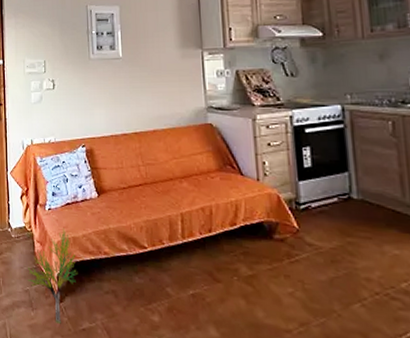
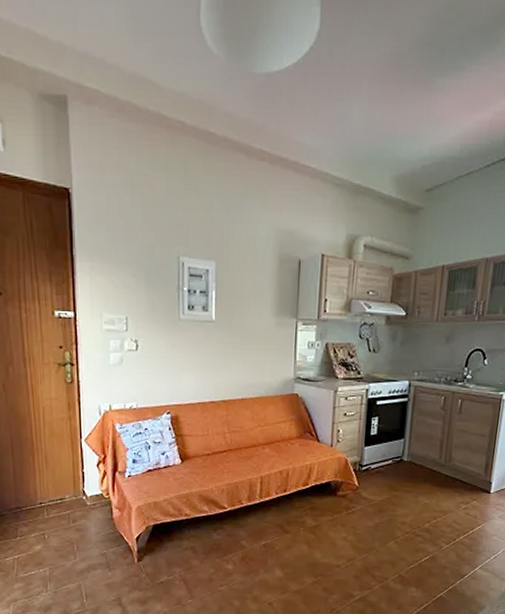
decorative plant: present [27,228,78,324] -> none [104,494,158,580]

